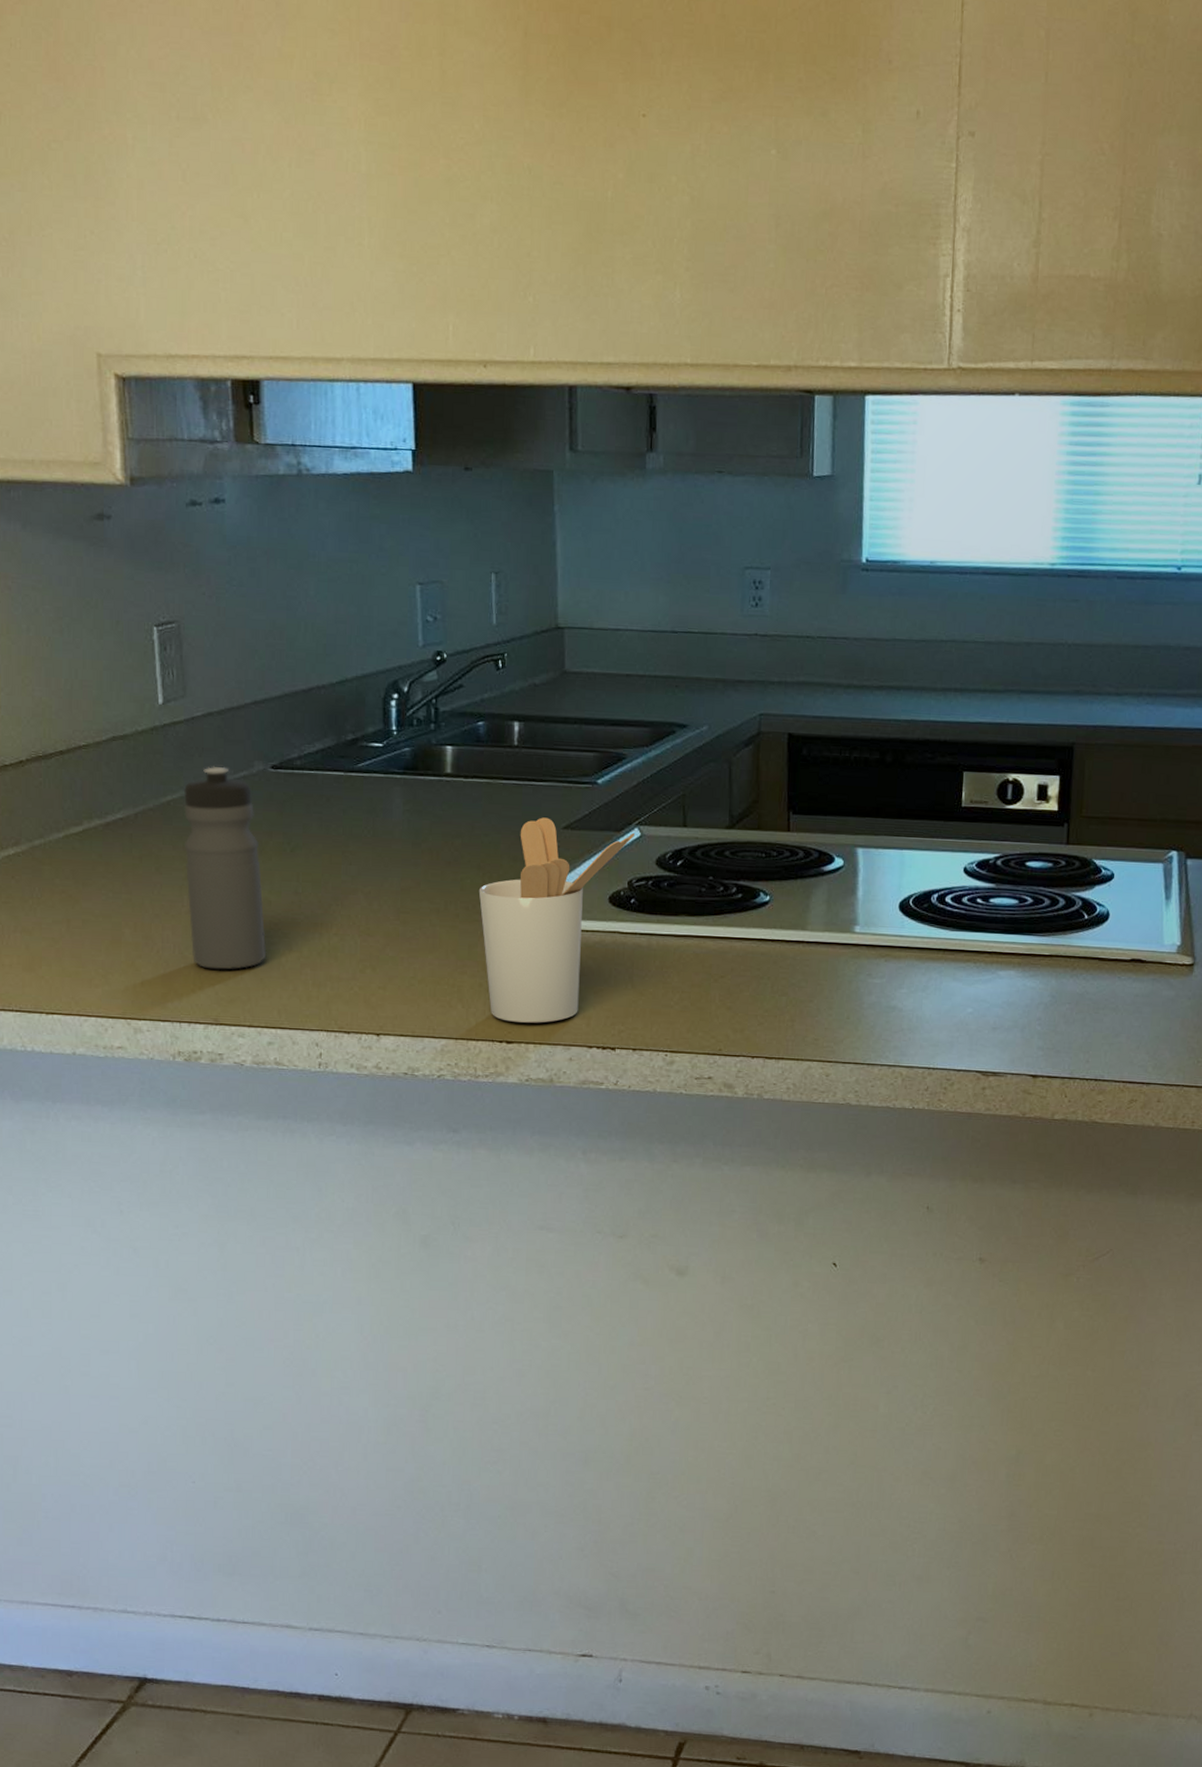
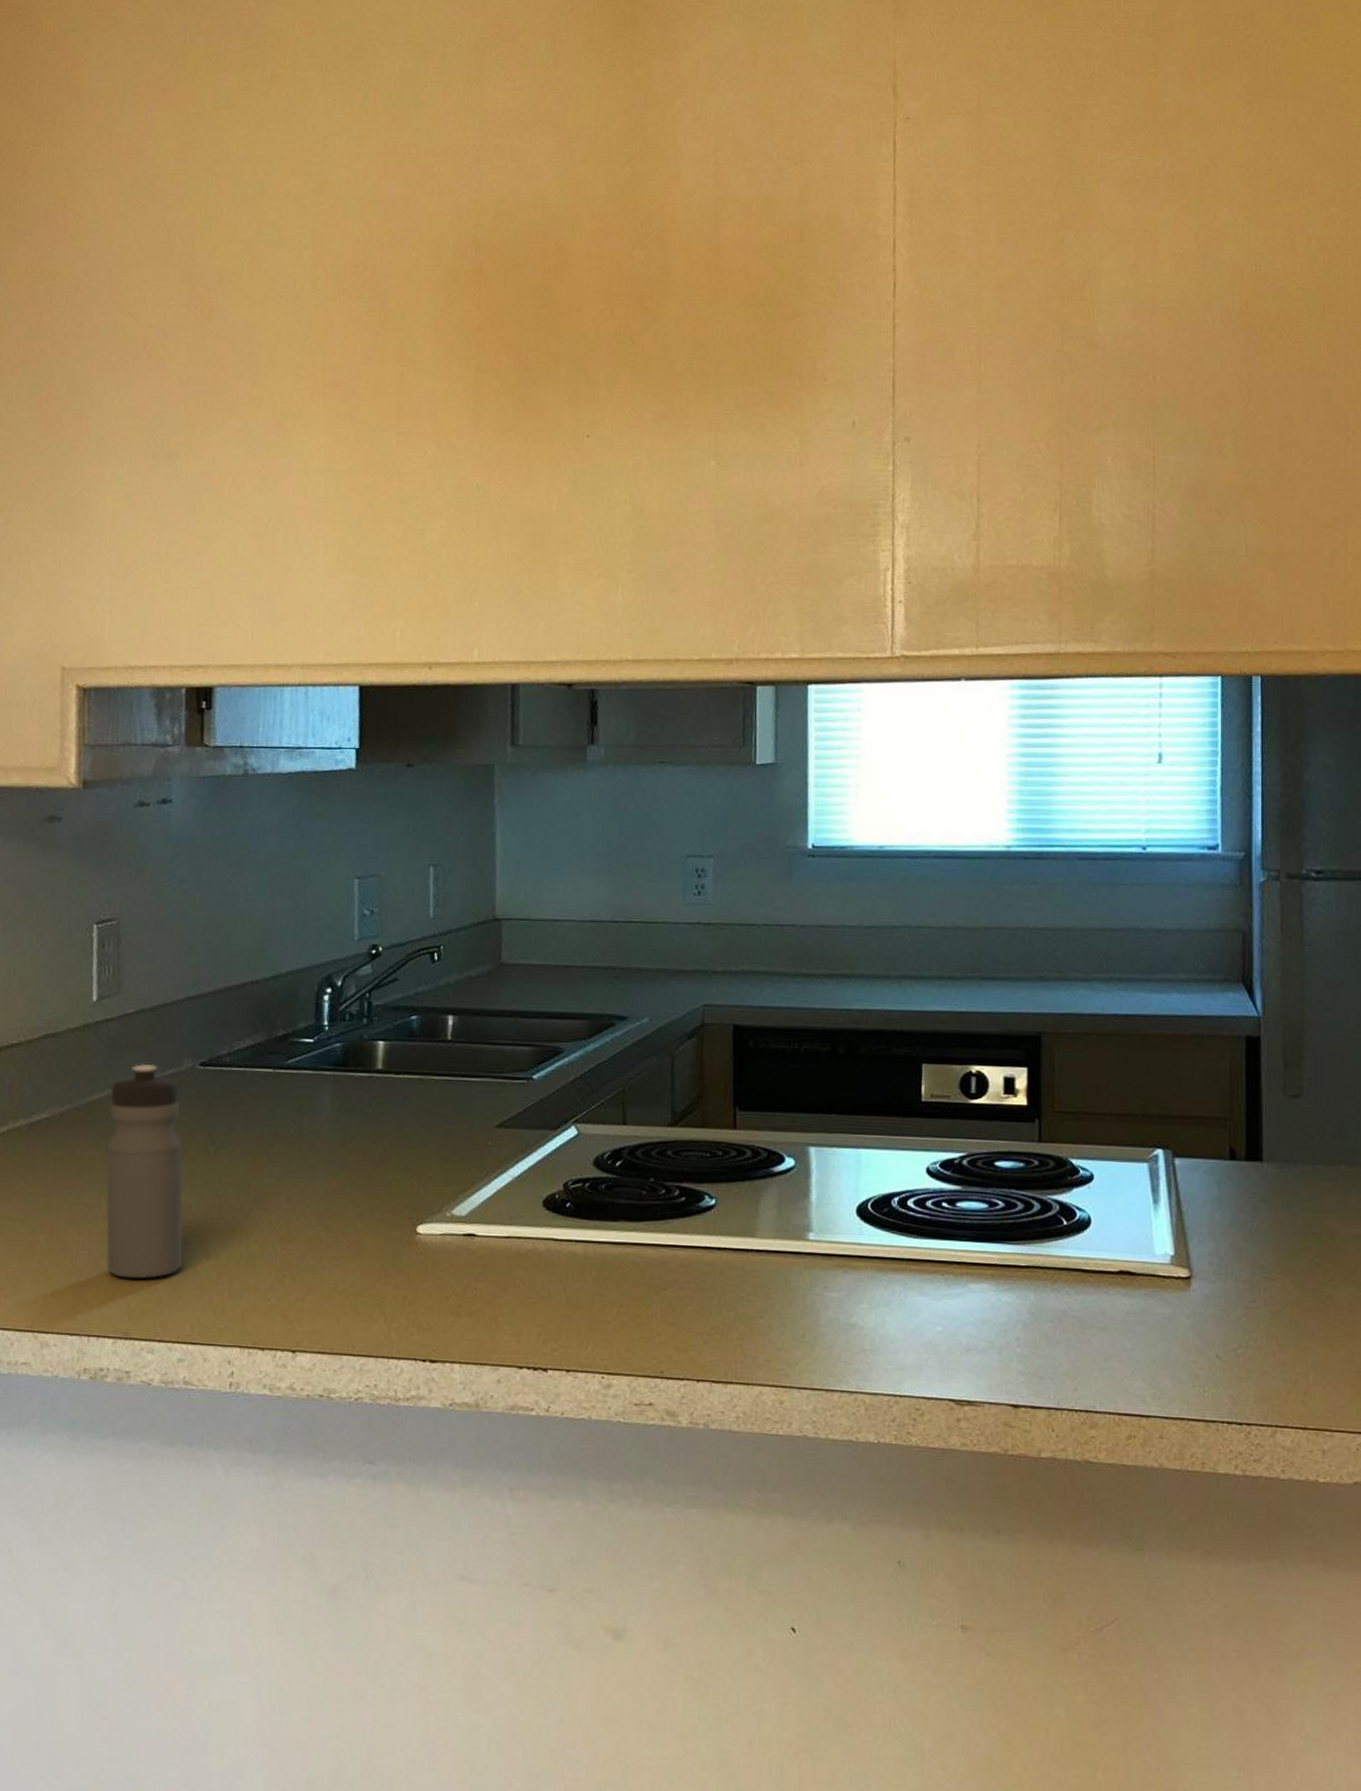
utensil holder: present [478,817,636,1023] -> none [406,1115,572,1340]

